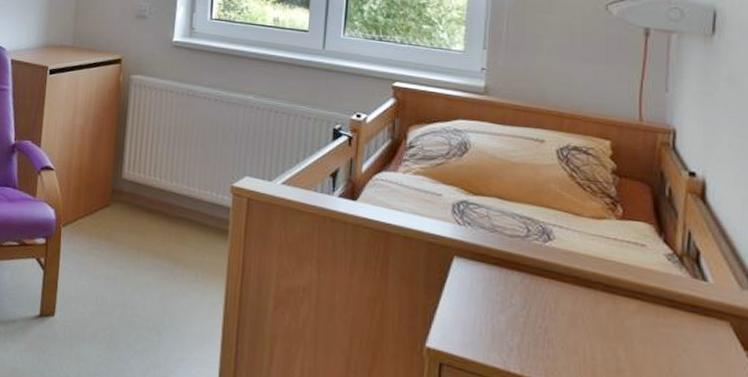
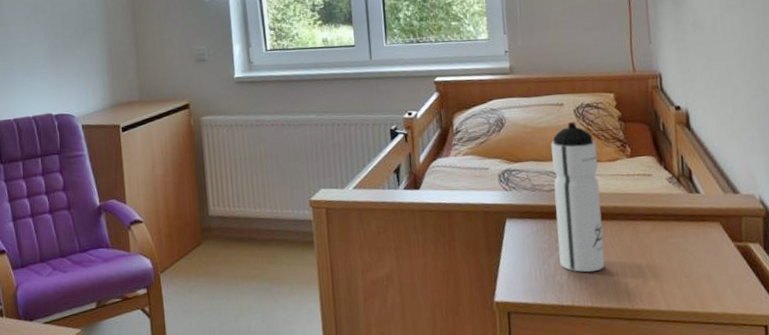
water bottle: none [513,163,579,343] -> present [551,122,605,272]

